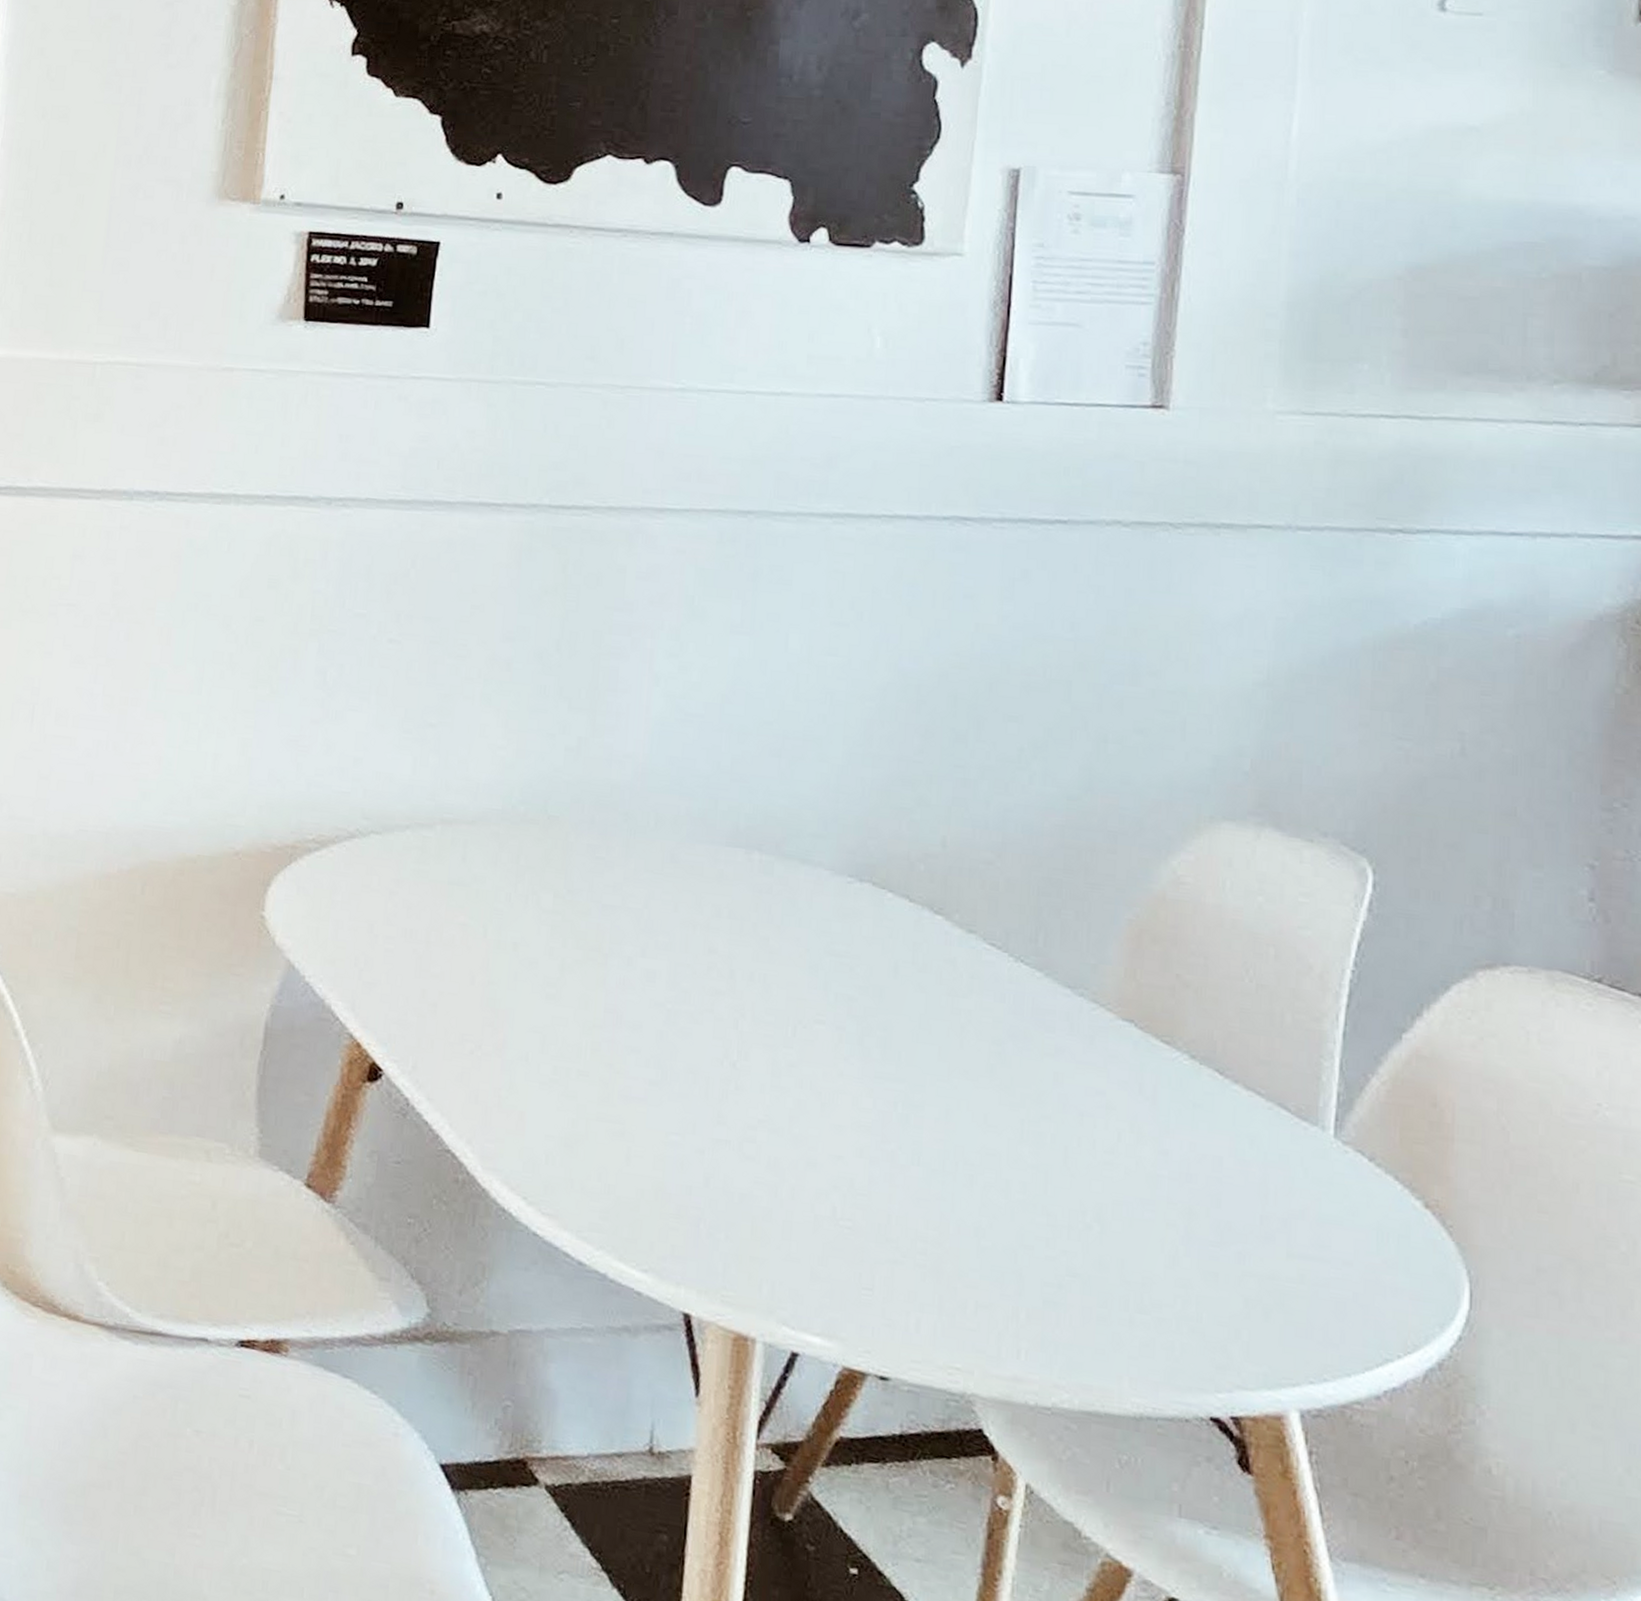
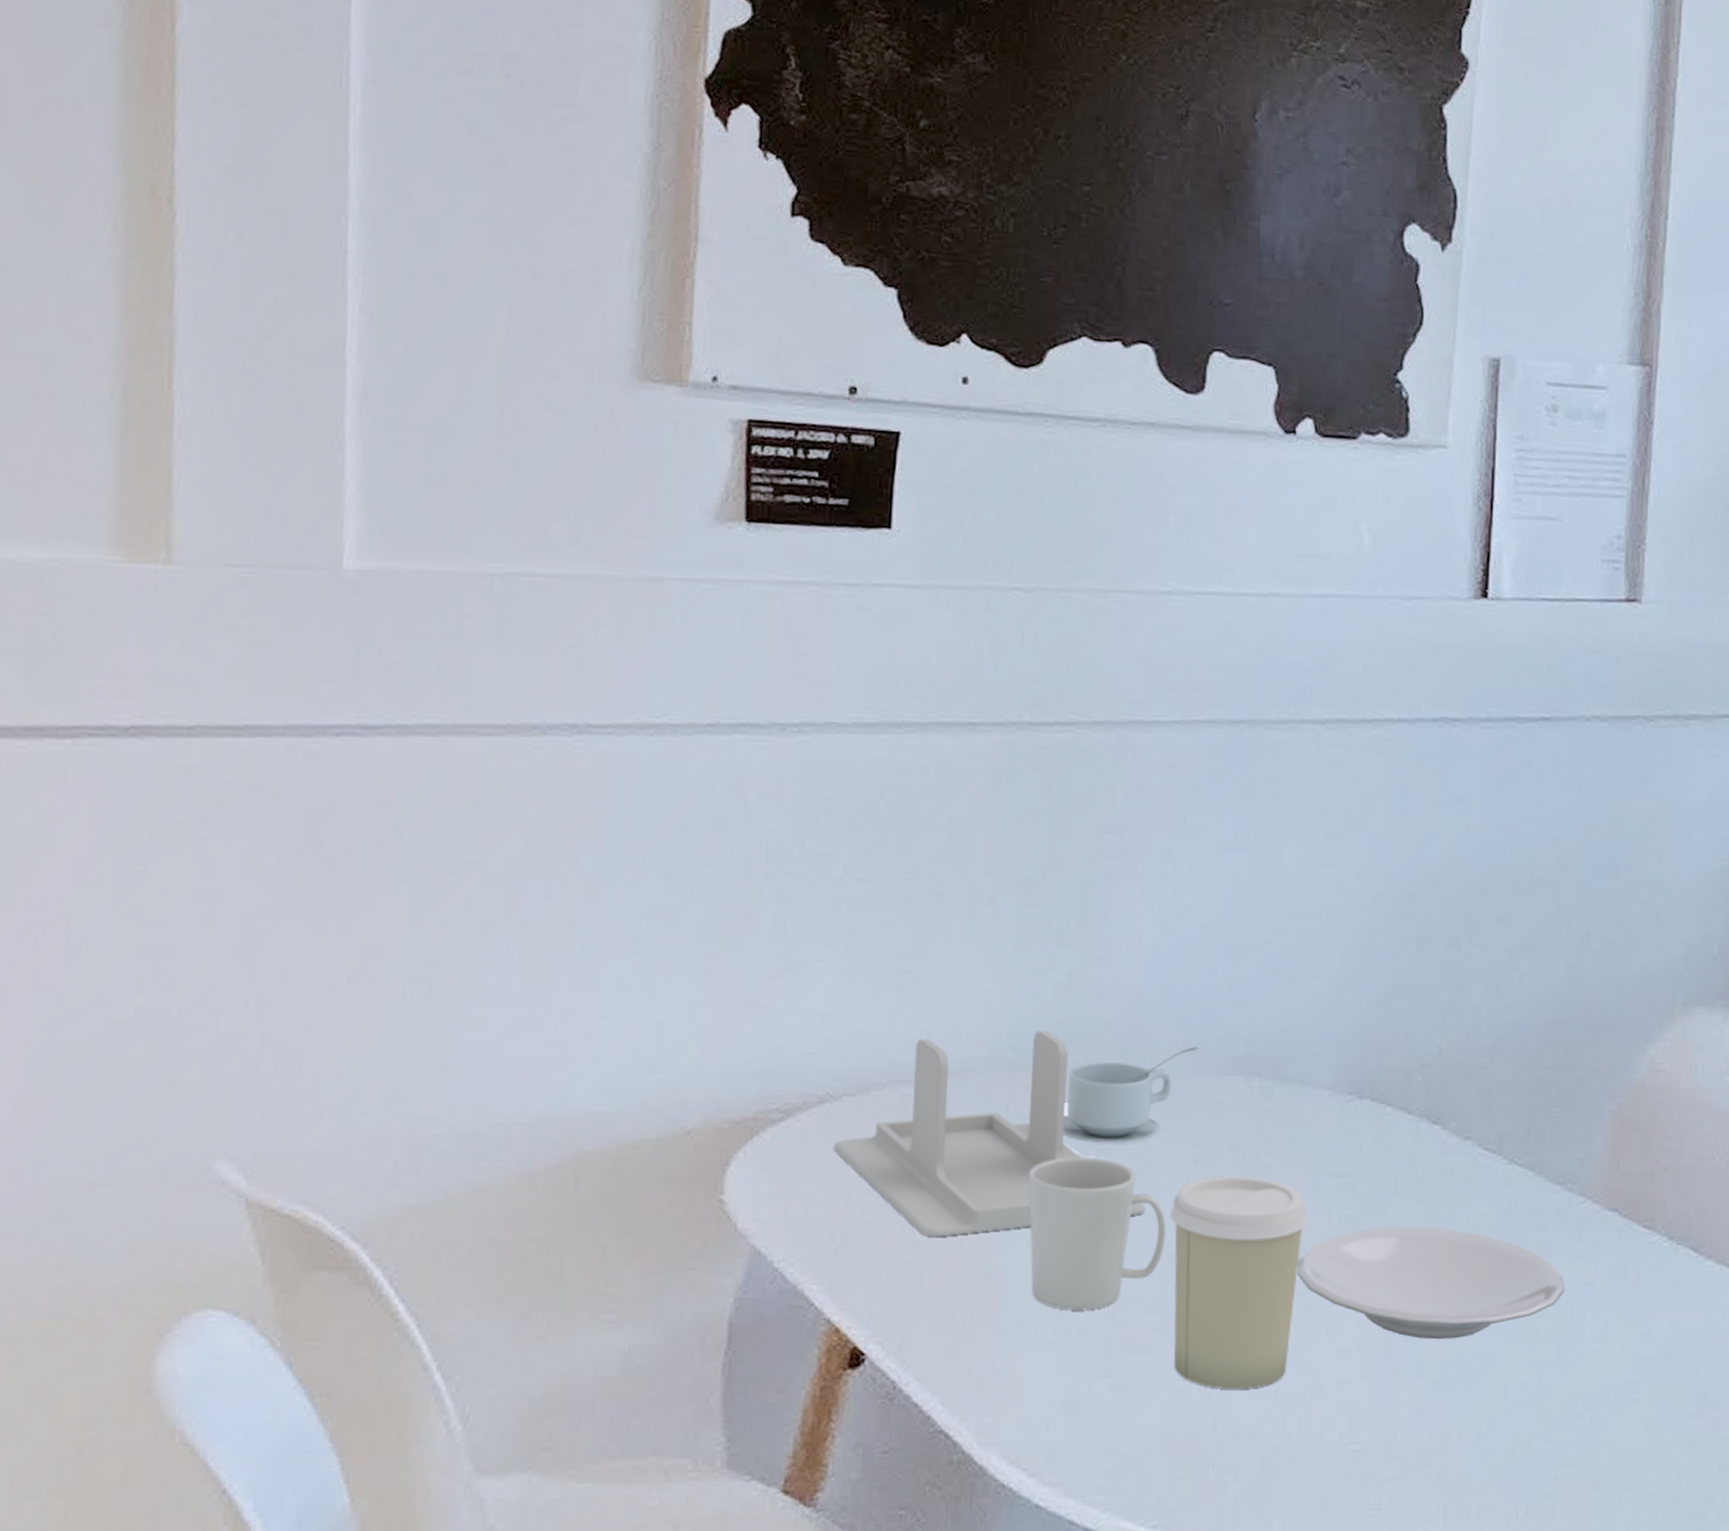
napkin holder: none [360,787,646,971] -> present [833,1031,1146,1237]
mug: none [535,909,665,1056] -> present [1028,1157,1166,1311]
teacup: none [568,817,701,903] -> present [1063,1047,1199,1144]
cup: none [669,942,805,1151] -> present [1170,1175,1308,1389]
saucer: none [792,1010,1074,1131] -> present [1296,1227,1565,1339]

